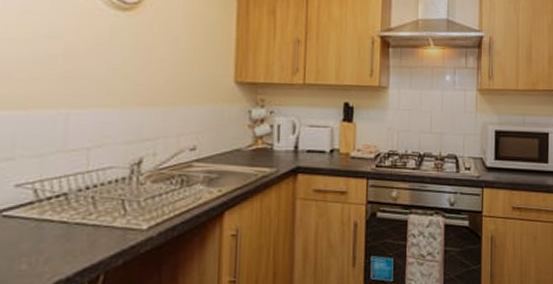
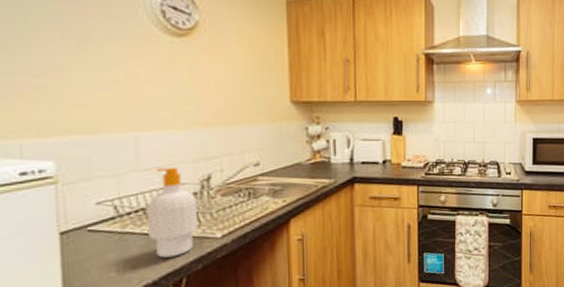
soap bottle: none [68,149,124,250] -> present [148,168,197,258]

